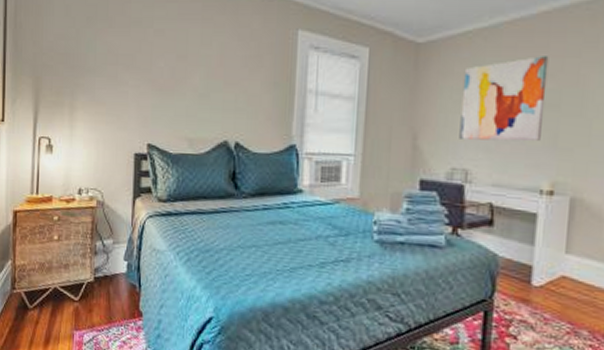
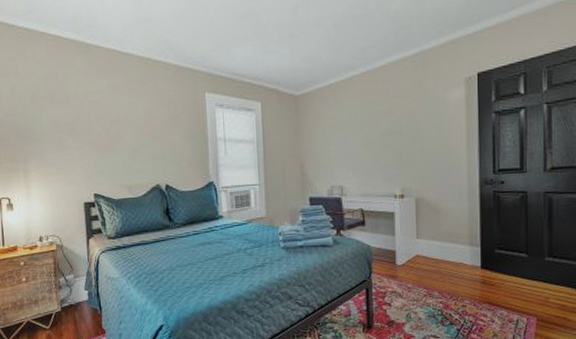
wall art: present [459,56,549,142] -> none [332,98,391,164]

